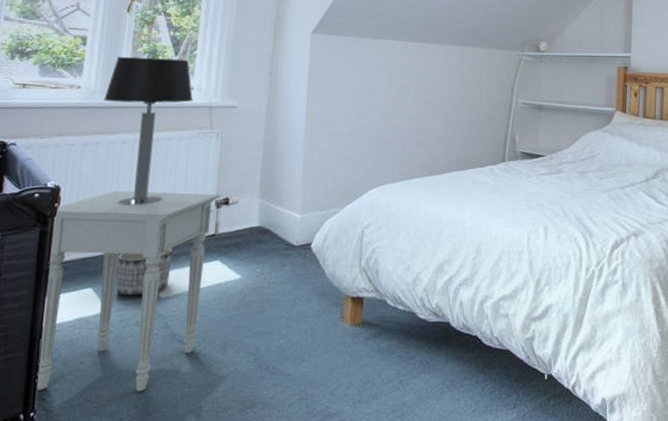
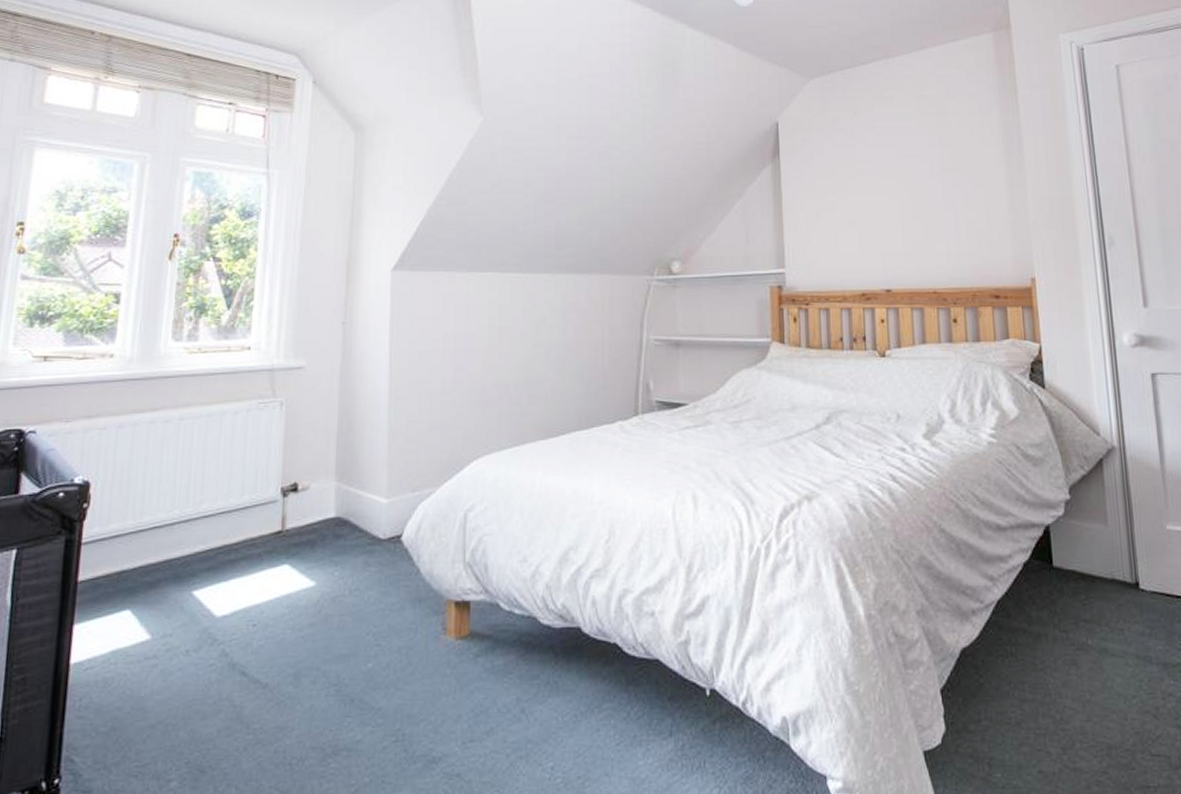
nightstand: present [36,191,220,392] -> none [61,478,287,749]
table lamp: present [104,56,194,206] -> none [142,313,251,501]
planter: present [115,248,173,296] -> none [159,552,230,617]

